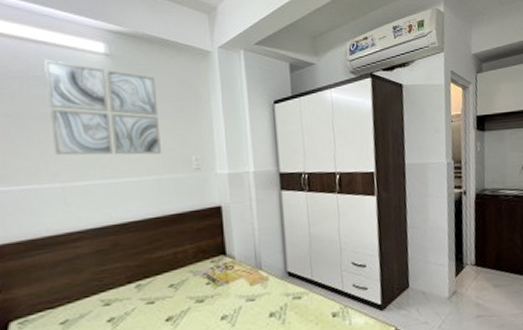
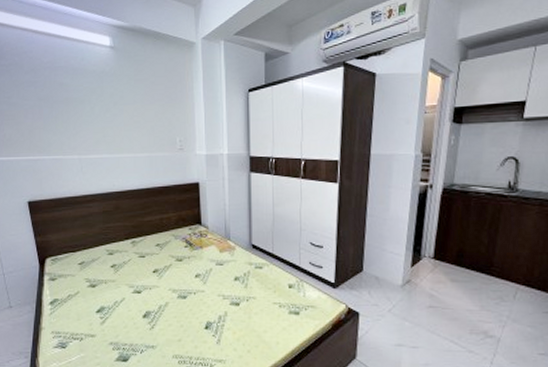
wall art: present [43,59,162,156] -> none [65,52,153,135]

